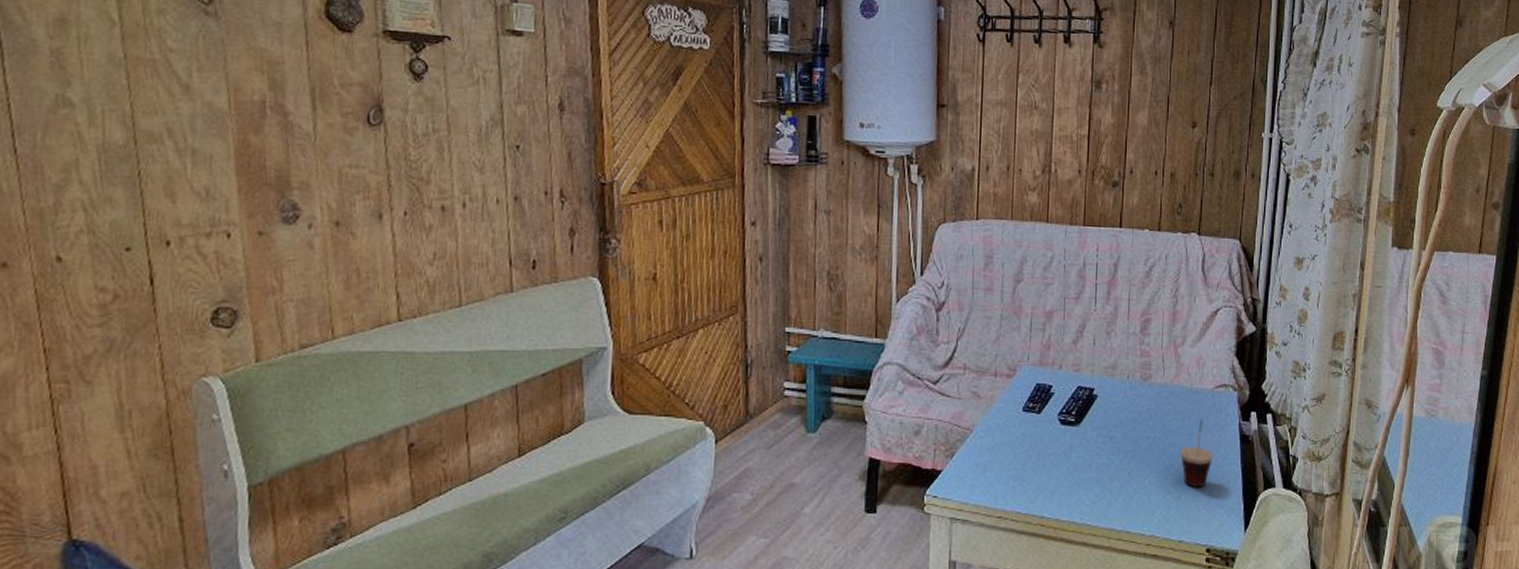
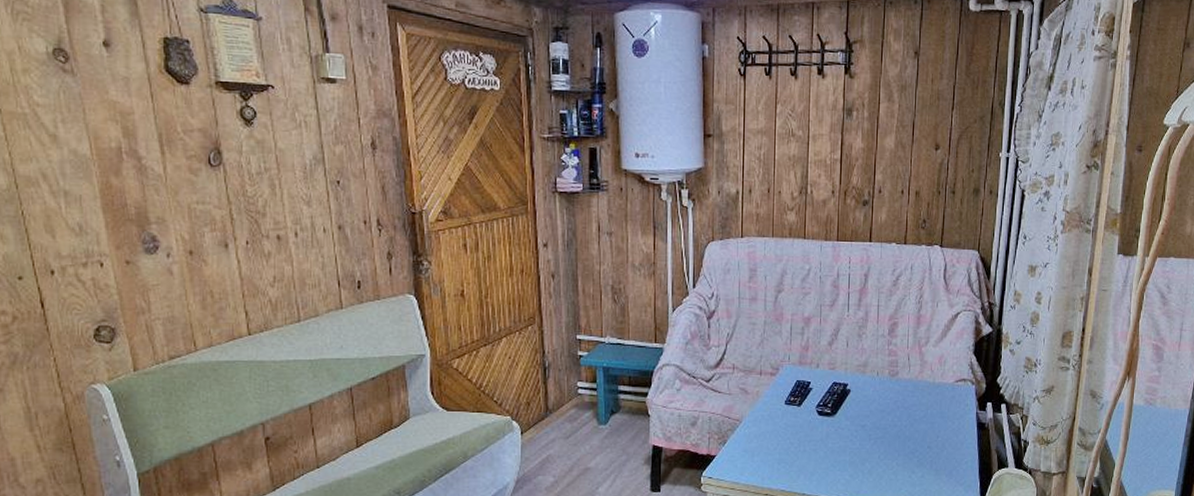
cup: present [1180,419,1214,488] -> none [924,409,954,468]

